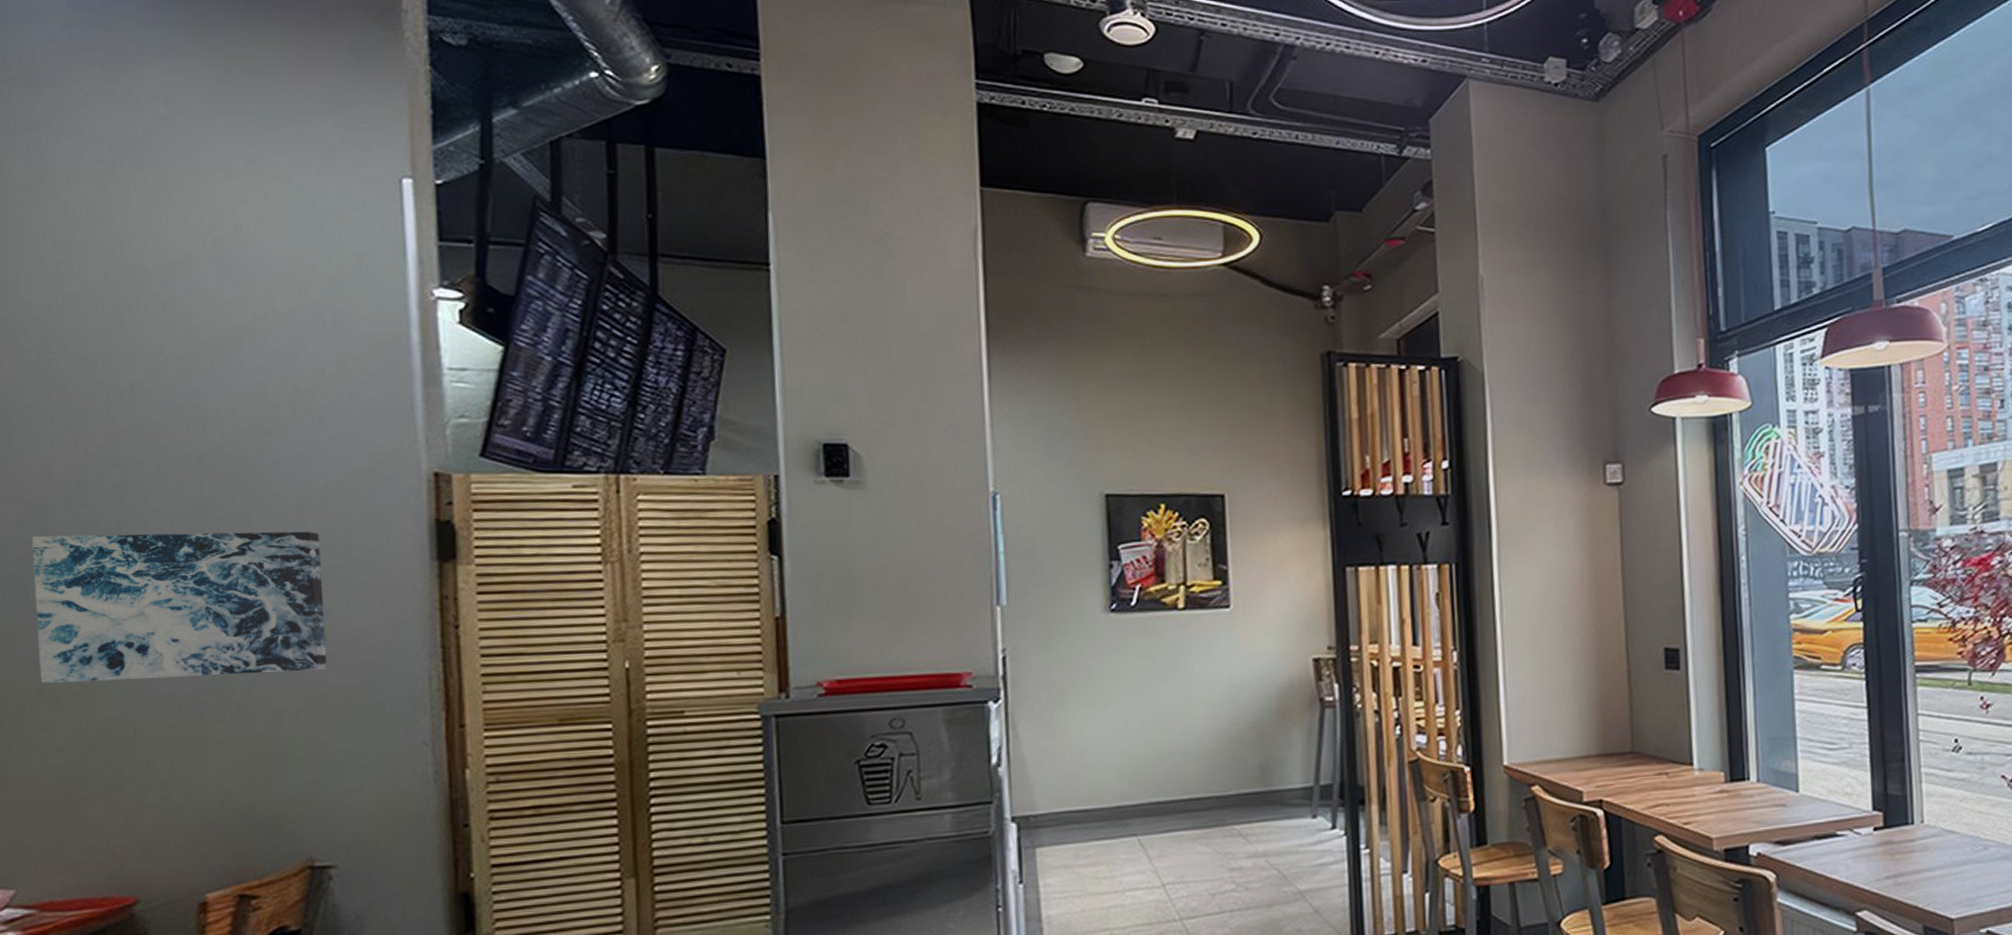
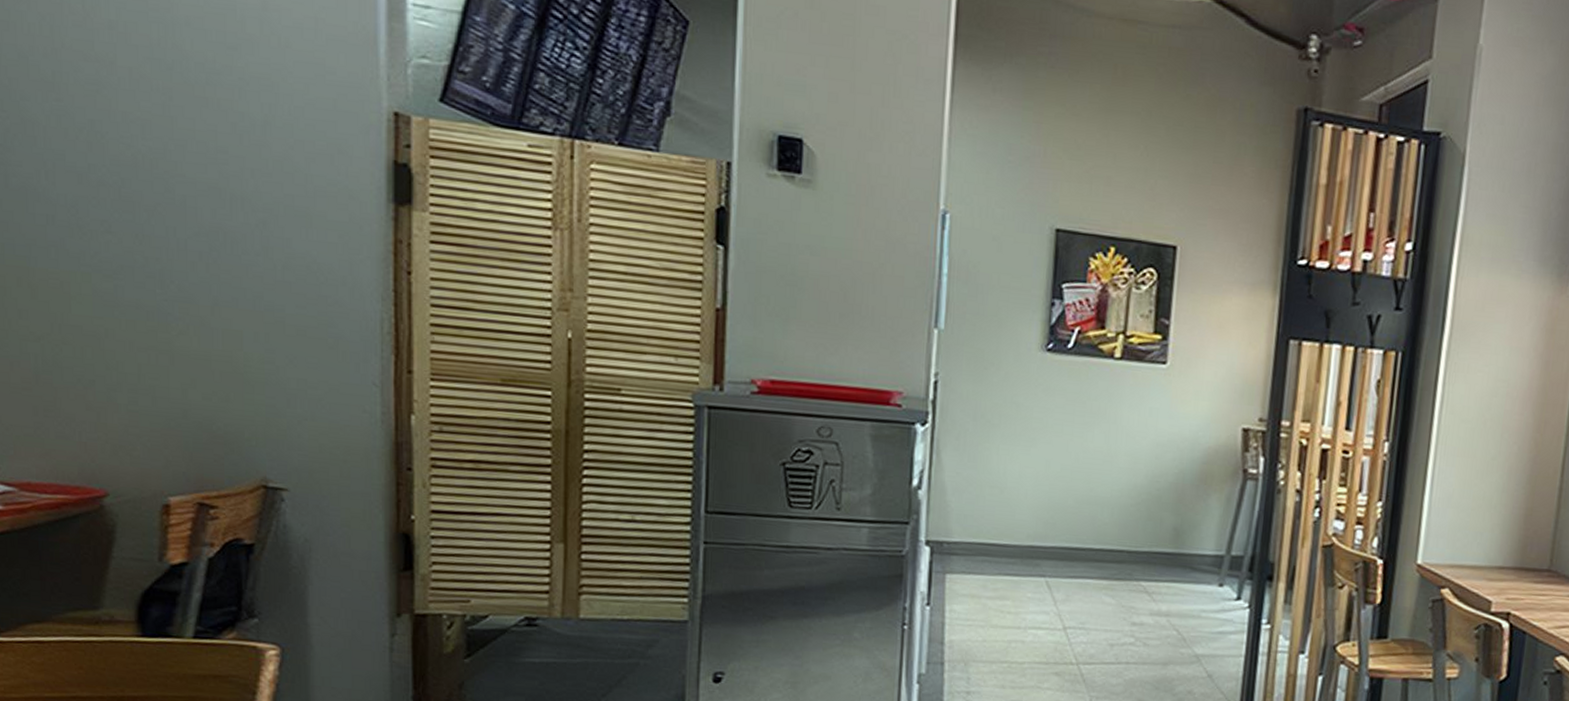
wall art: present [32,531,327,684] -> none [11,124,285,298]

